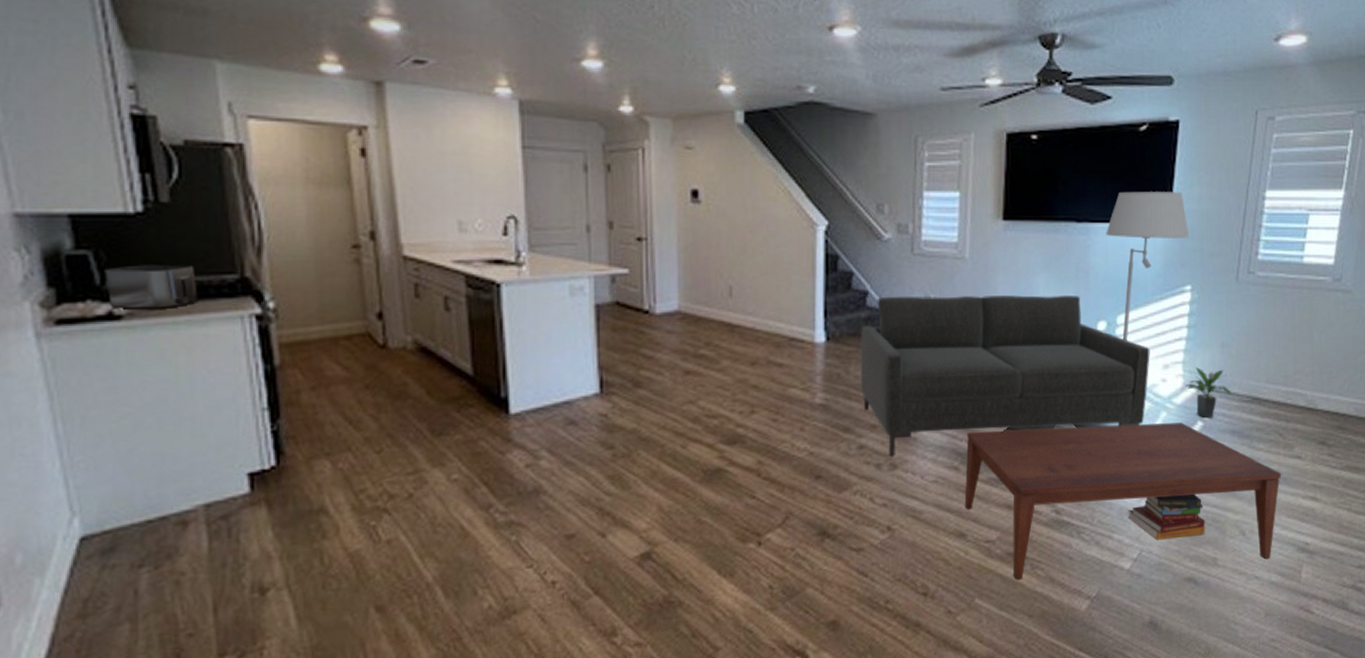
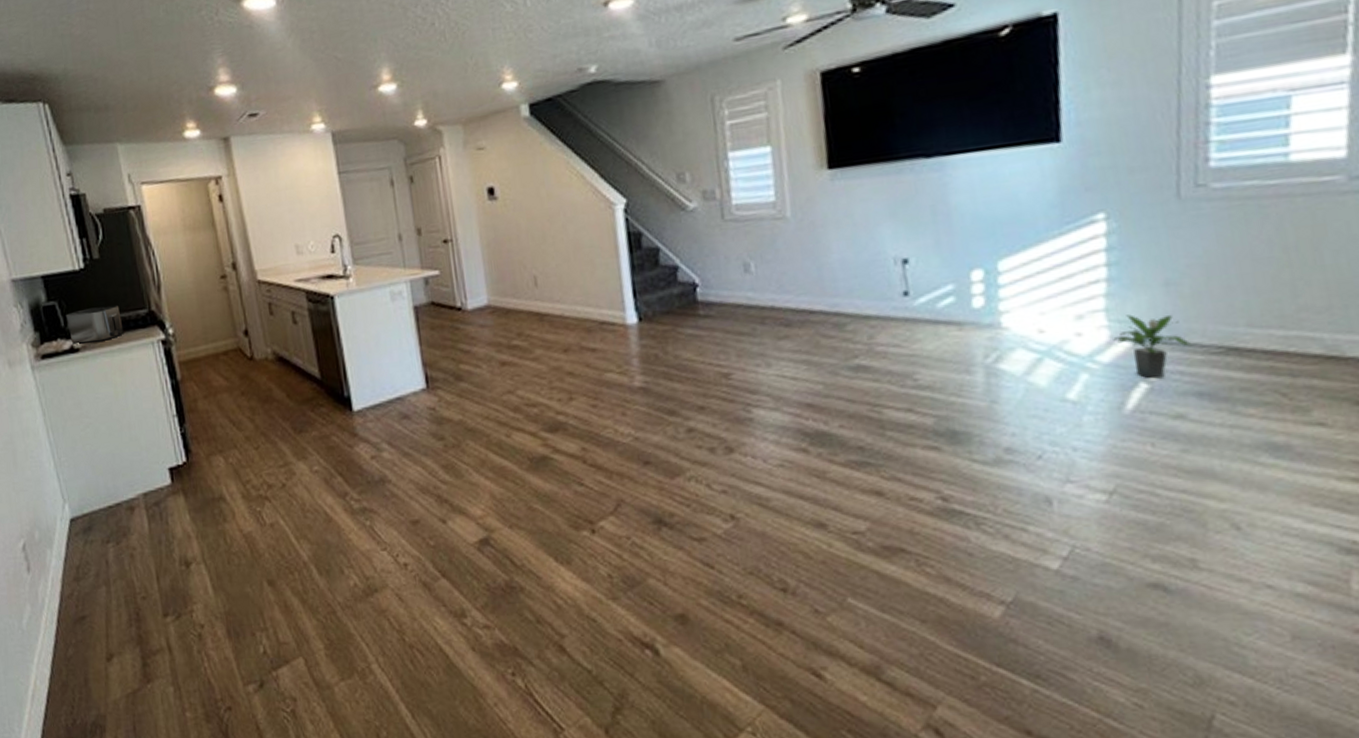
sofa: present [860,295,1150,456] -> none [675,243,1056,439]
coffee table: present [964,422,1282,580] -> none [813,385,1294,578]
floor lamp: present [1106,191,1190,341] -> none [968,99,1094,291]
books: present [1128,493,1205,540] -> none [1046,475,1173,535]

